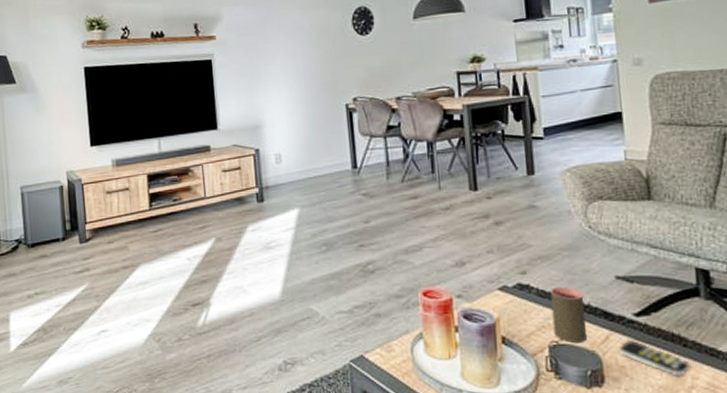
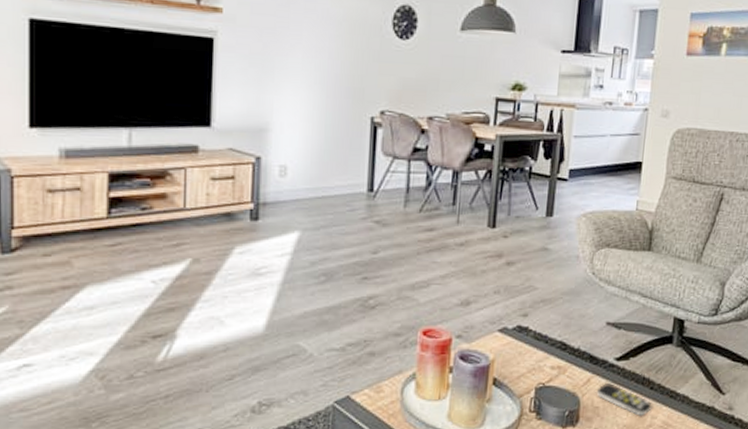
cup: present [550,287,587,344] -> none [542,331,576,386]

